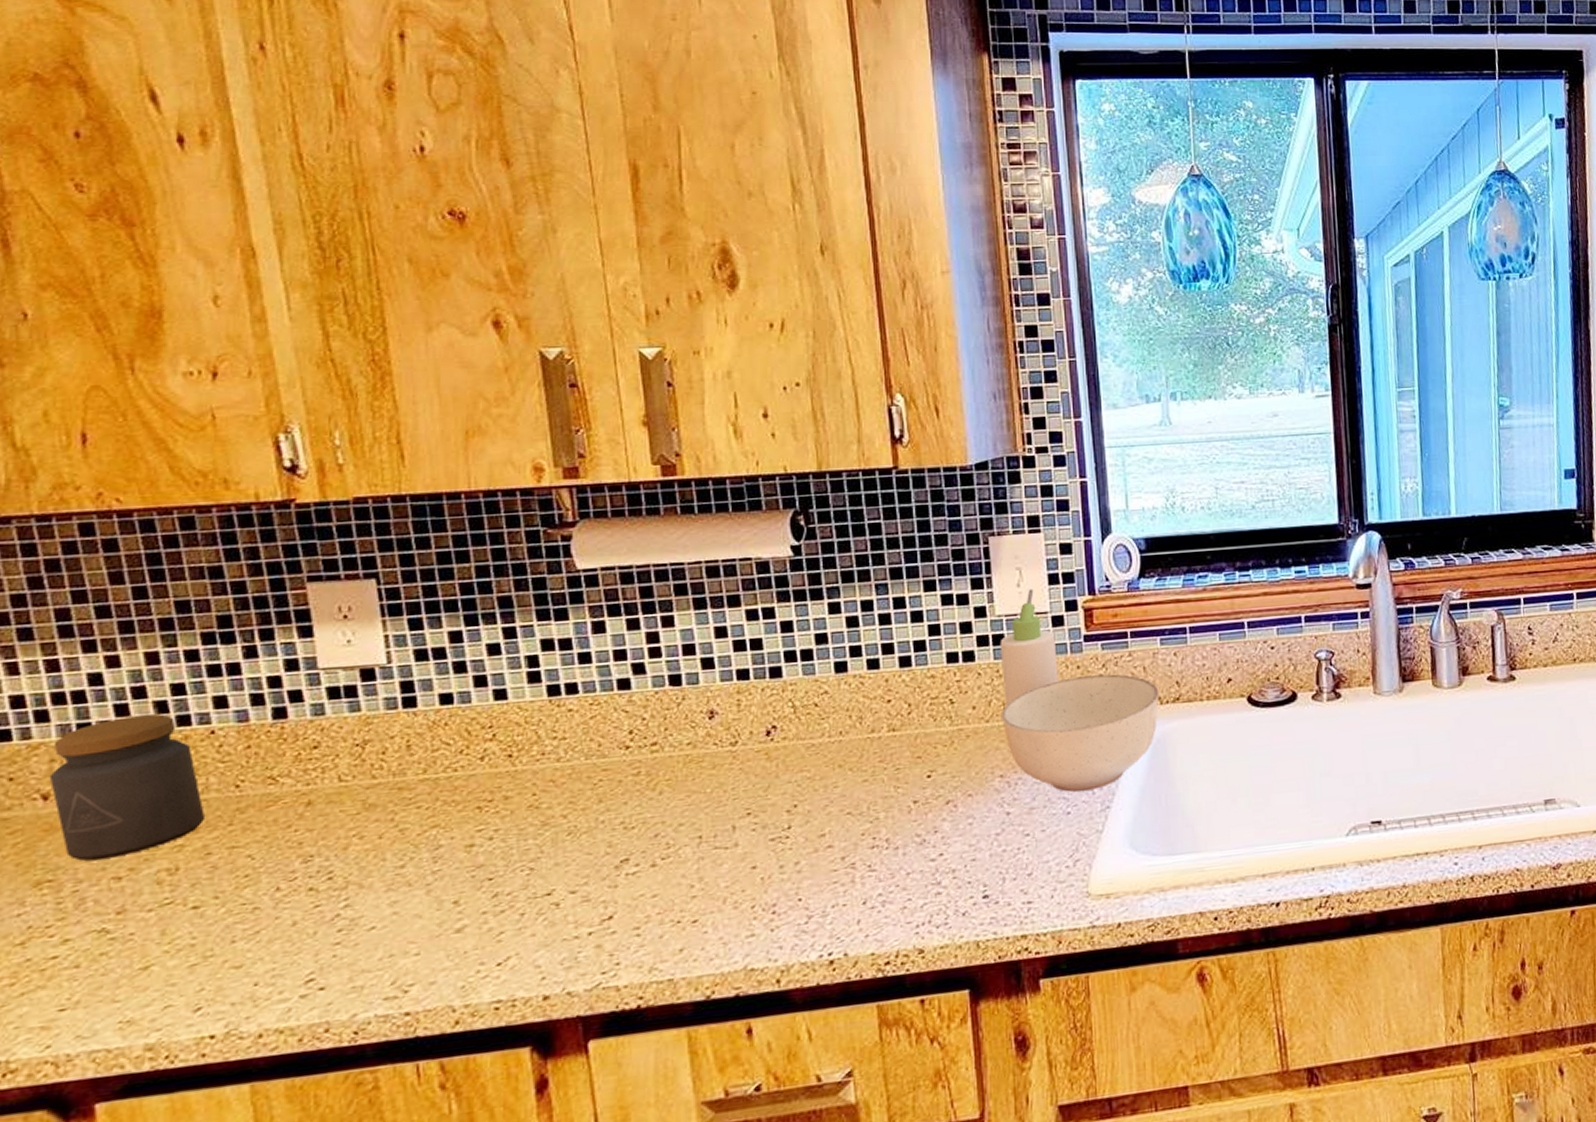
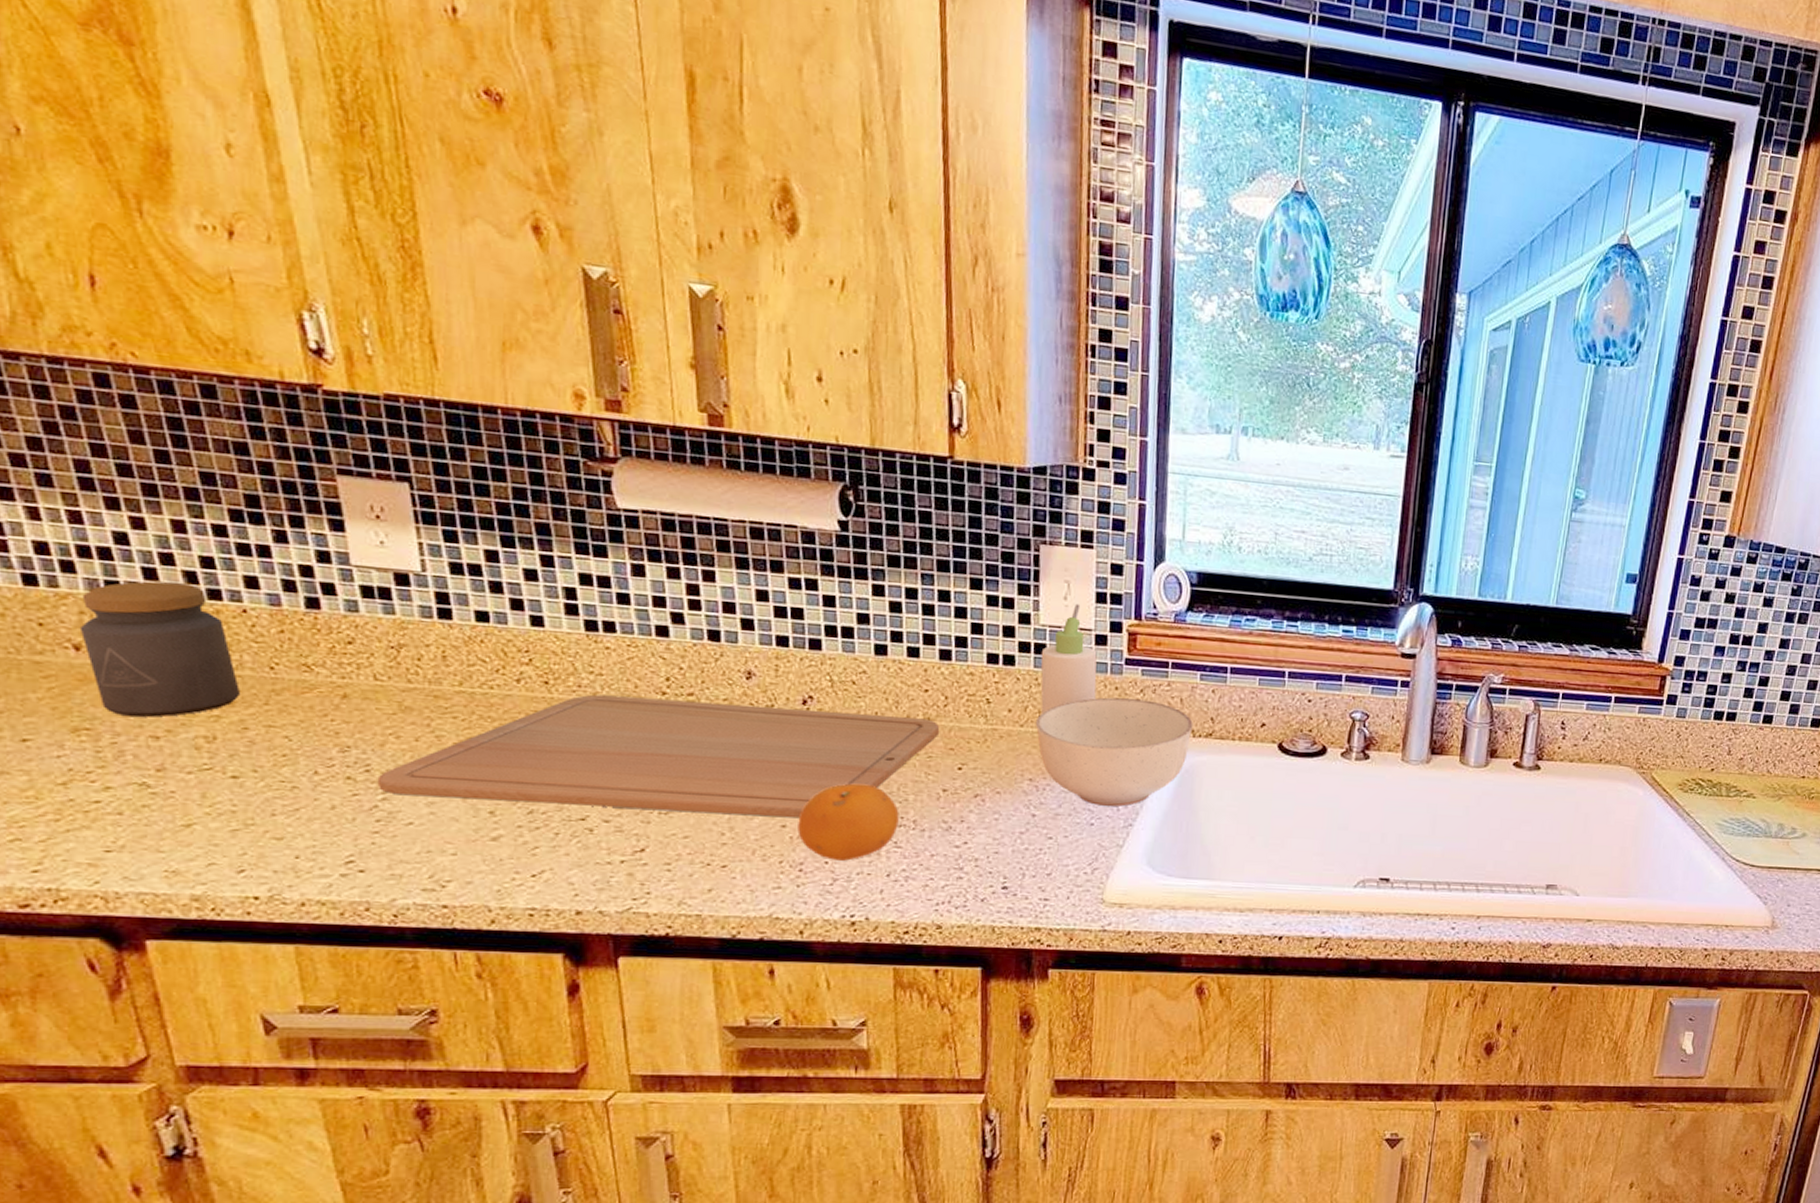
chopping board: none [339,730,906,899] -> present [377,694,940,819]
fruit: none [768,808,871,896] -> present [797,783,899,861]

